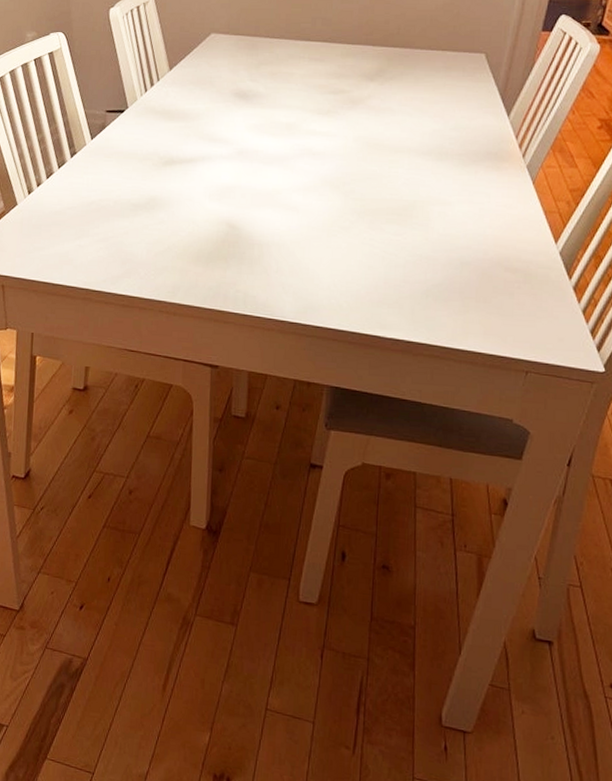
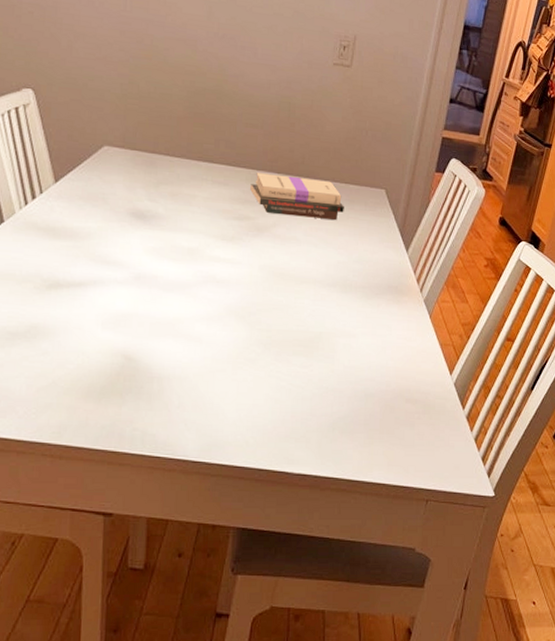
books: none [345,47,441,88] -> present [250,173,344,220]

